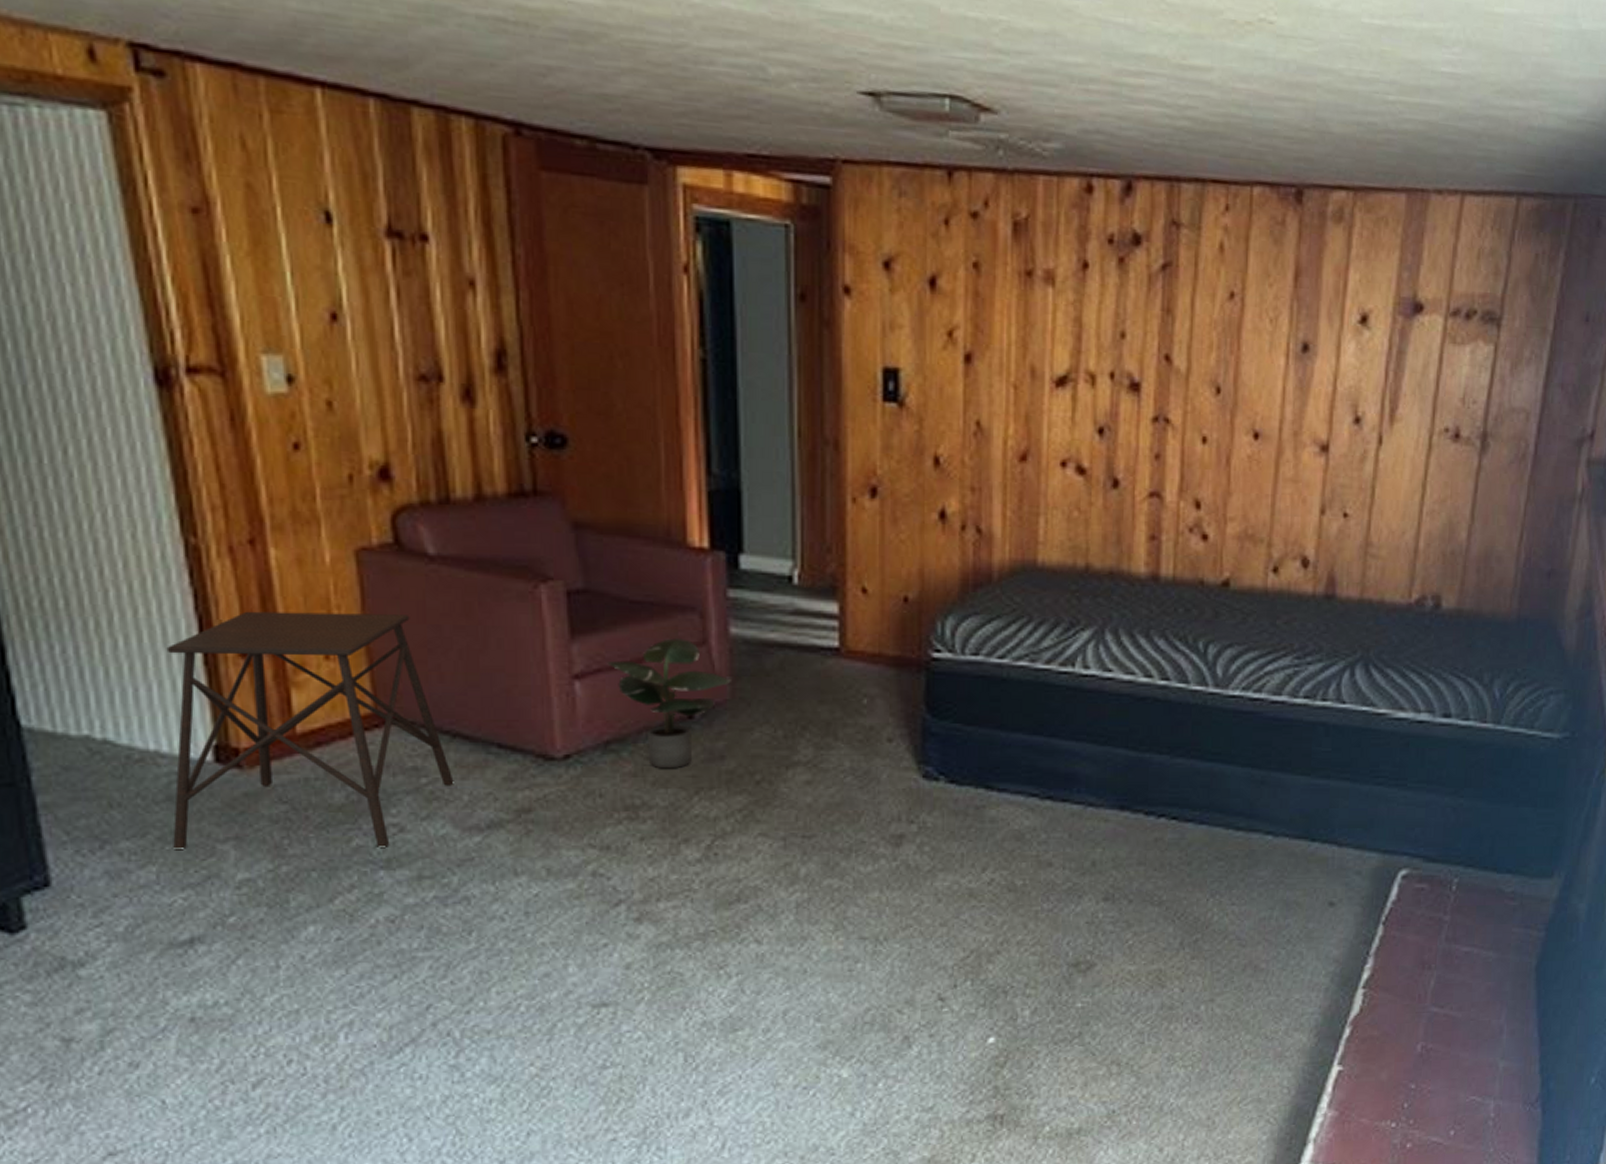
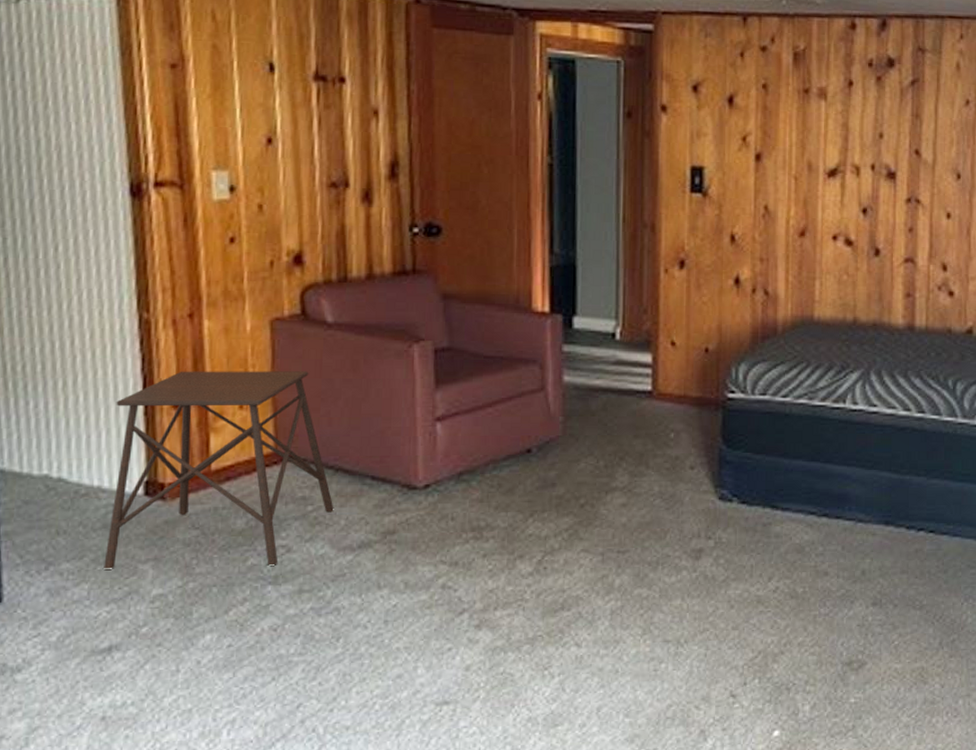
potted plant: present [607,638,731,769] -> none [463,386,563,495]

